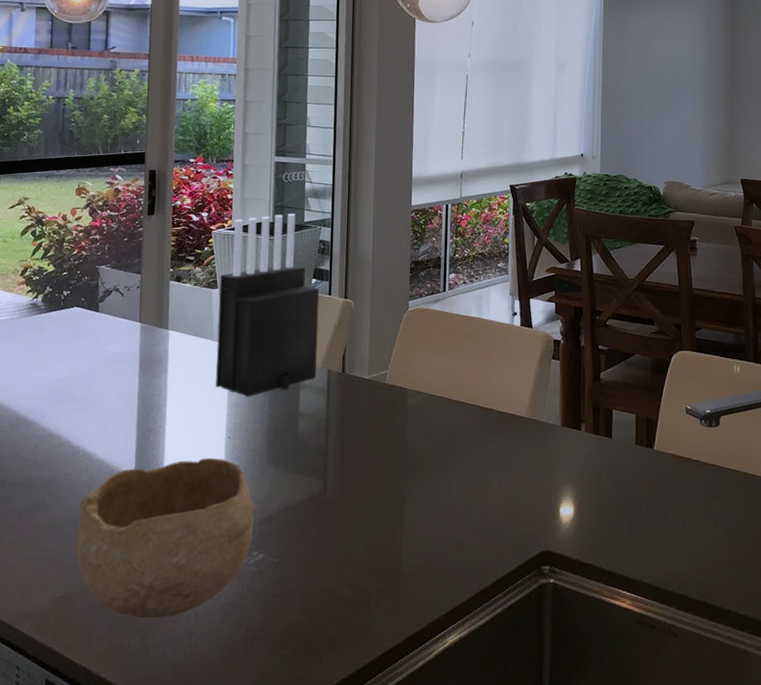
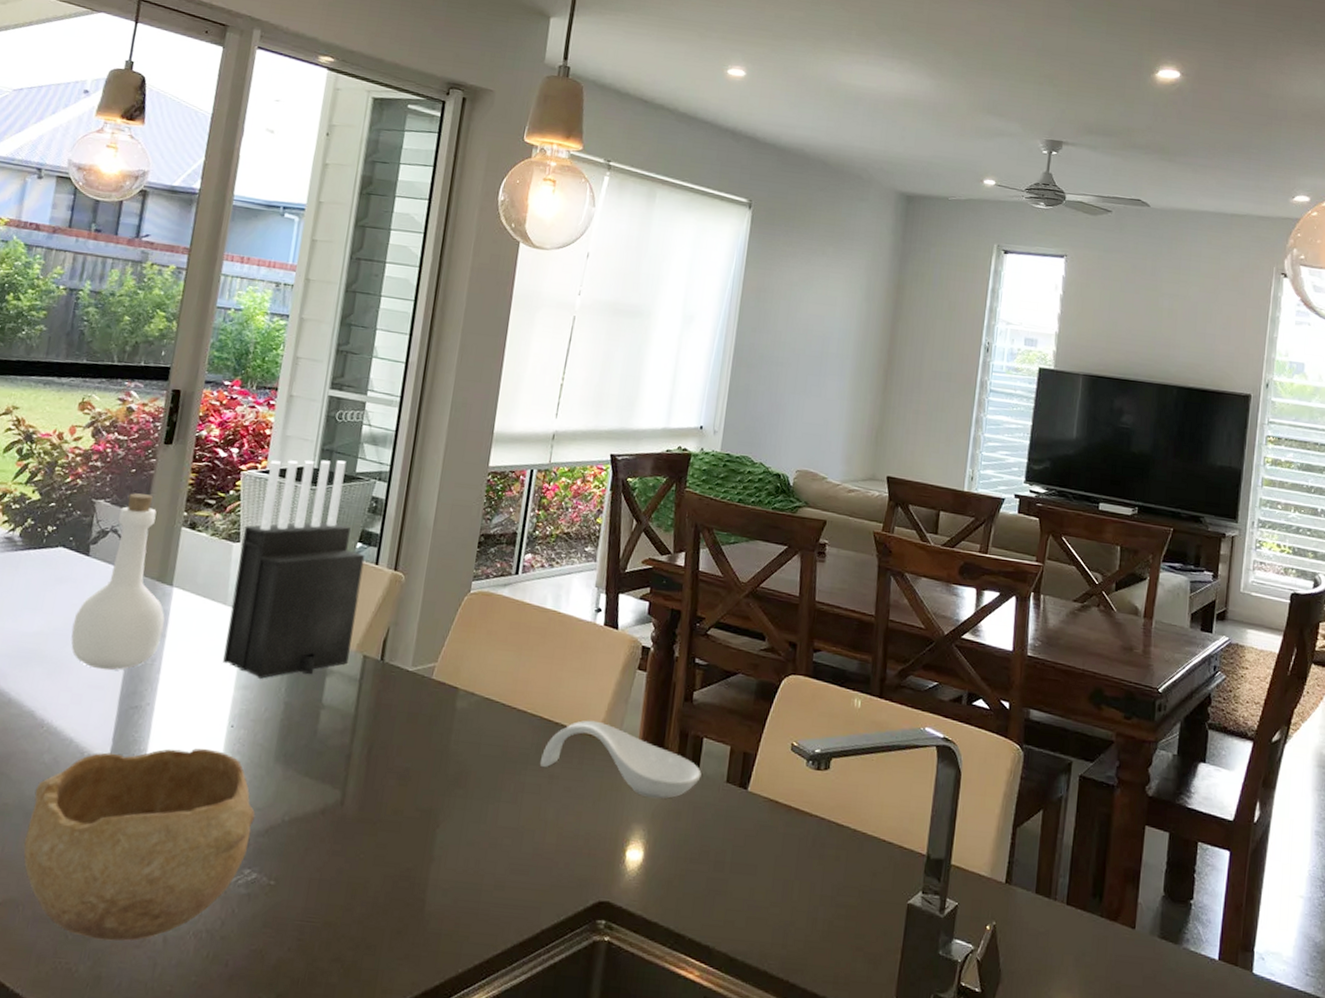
bottle: none [92,257,166,403] -> present [71,493,165,671]
spoon rest: none [480,404,614,463] -> present [539,720,702,799]

